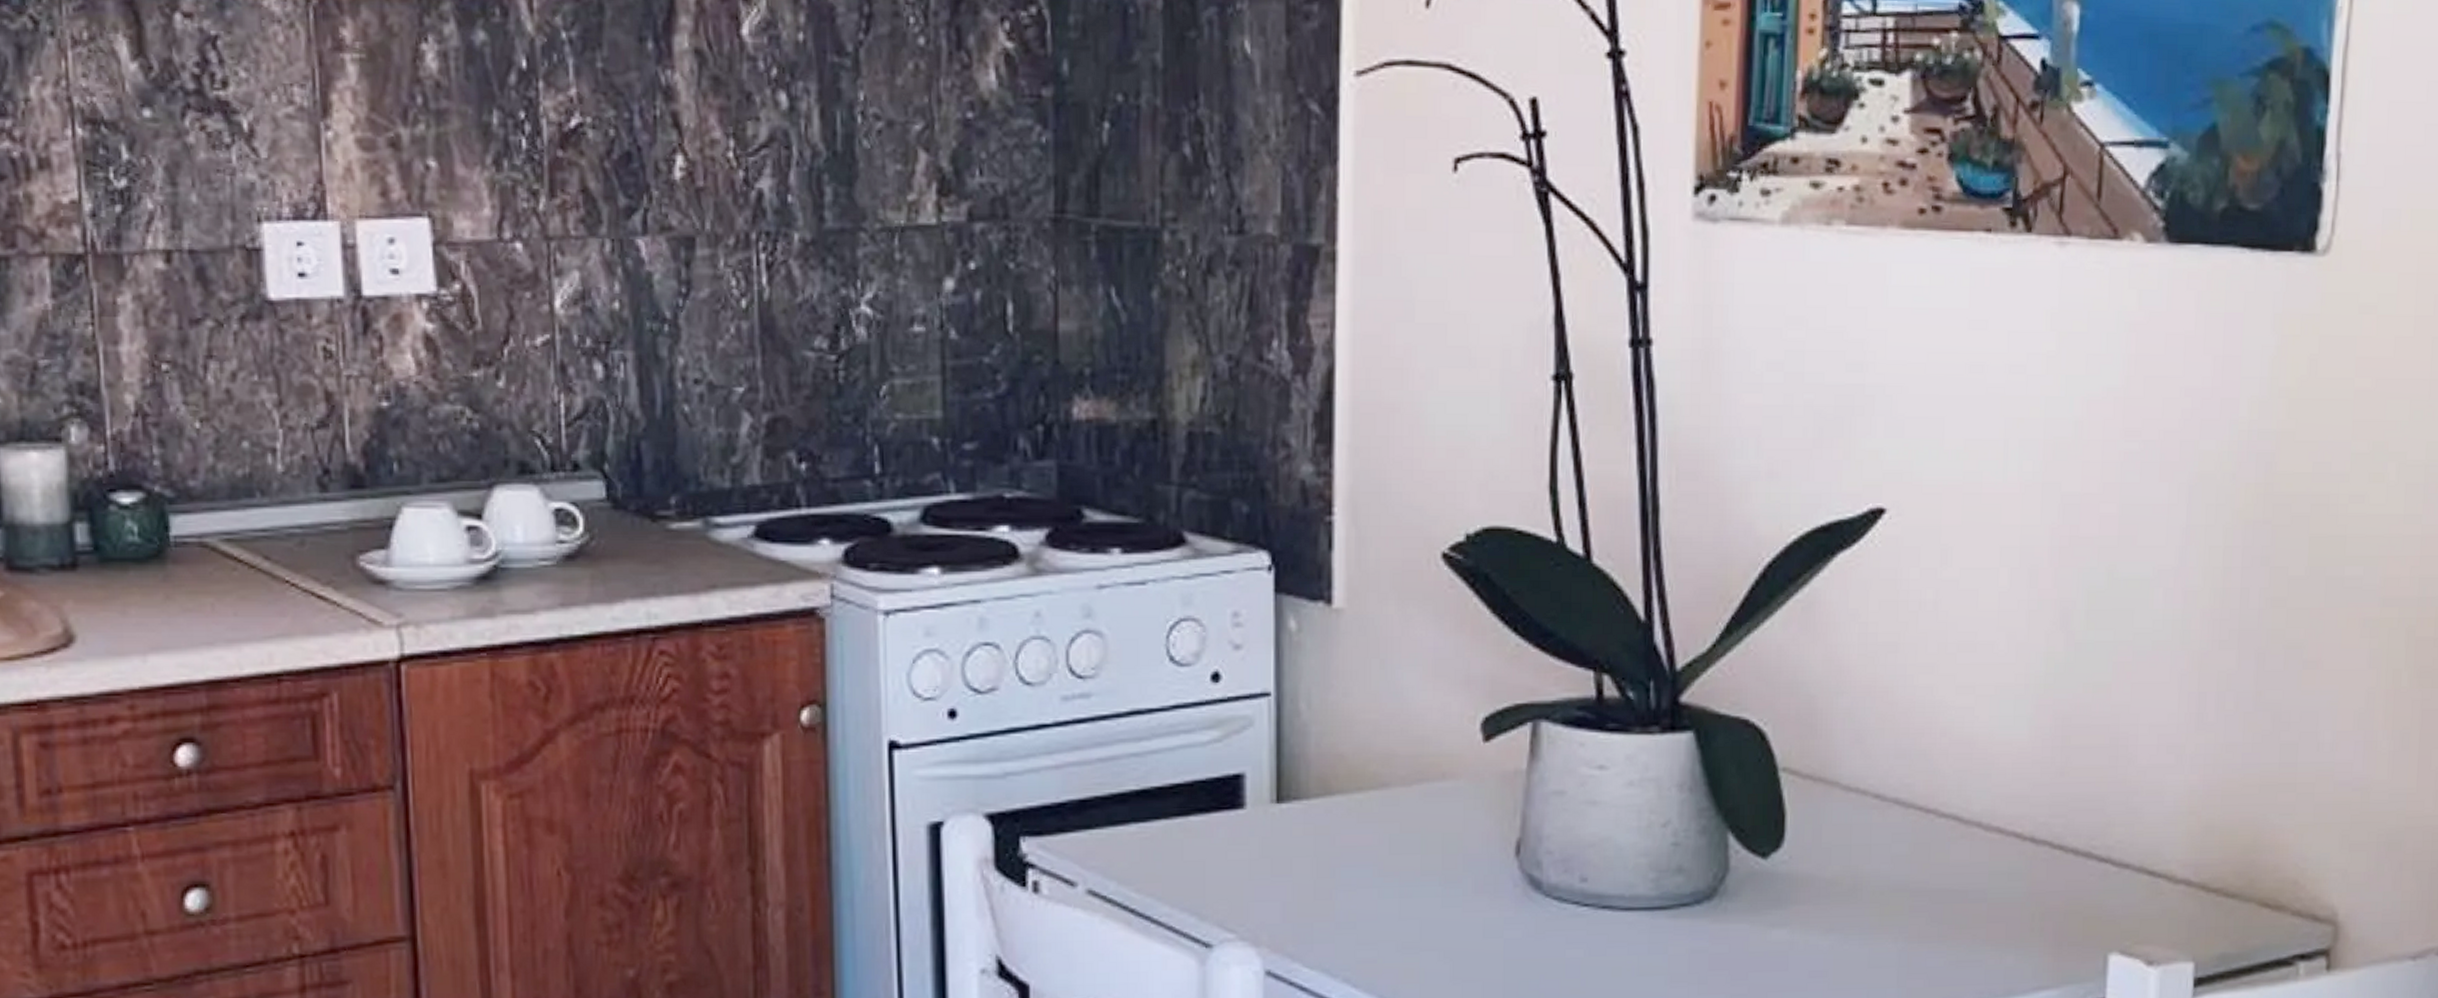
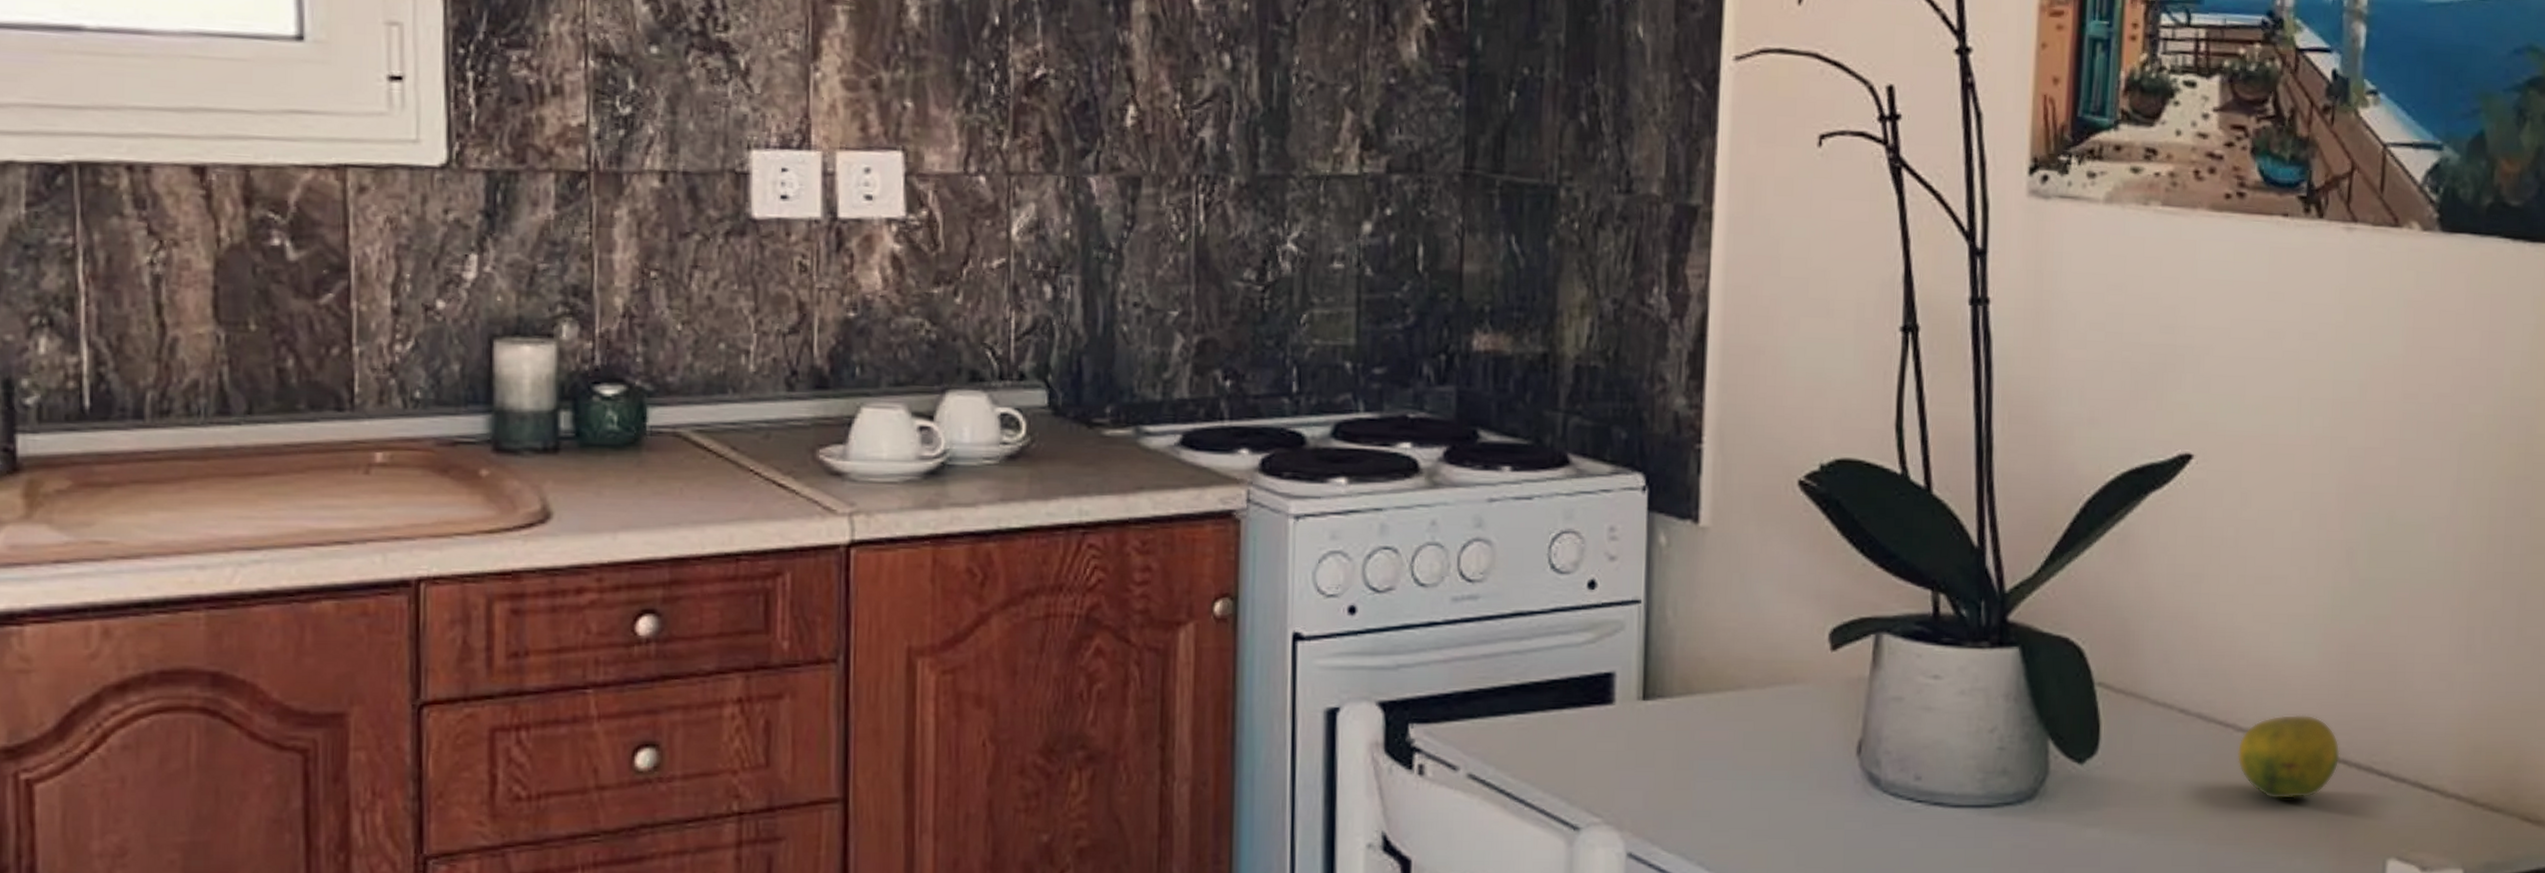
fruit: none [1939,796,2055,892] -> present [2237,714,2340,800]

